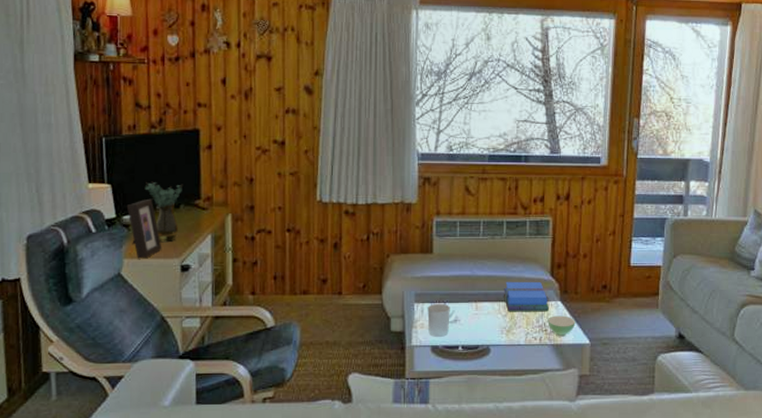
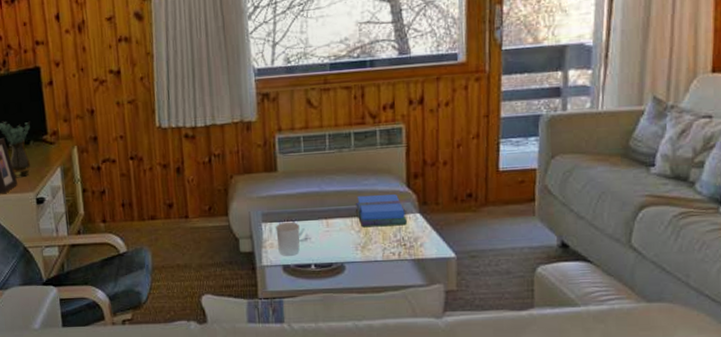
bowl: present [547,315,576,337] -> none [406,228,438,251]

